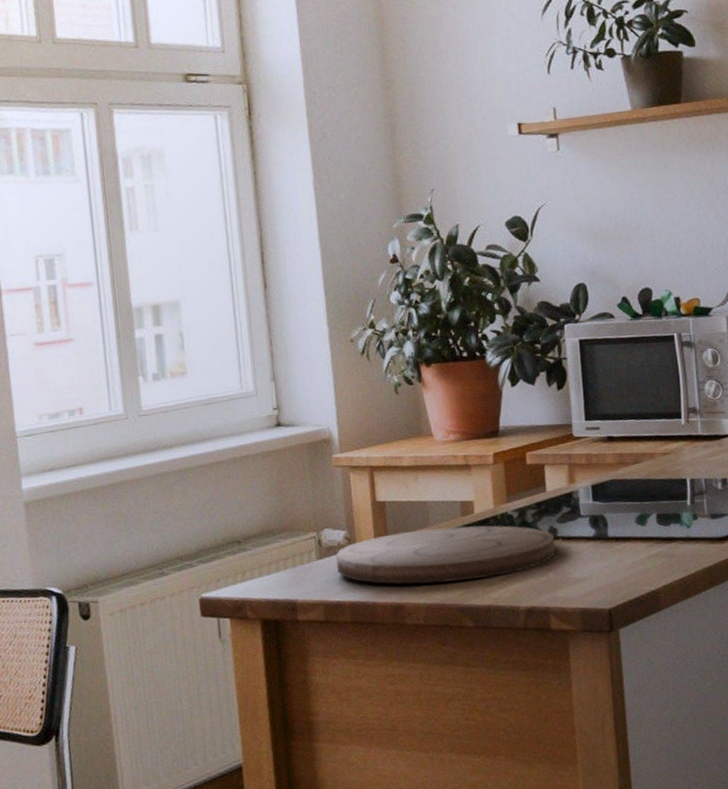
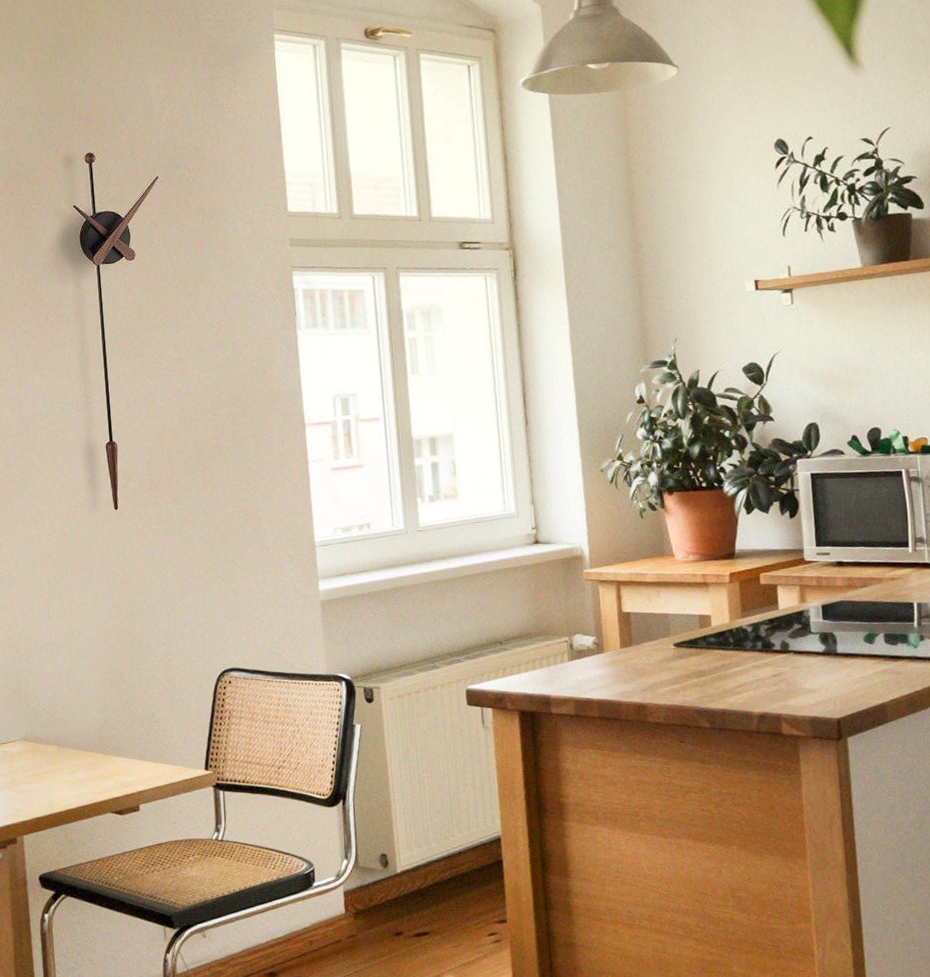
cutting board: present [336,525,556,584] -> none [586,637,788,687]

